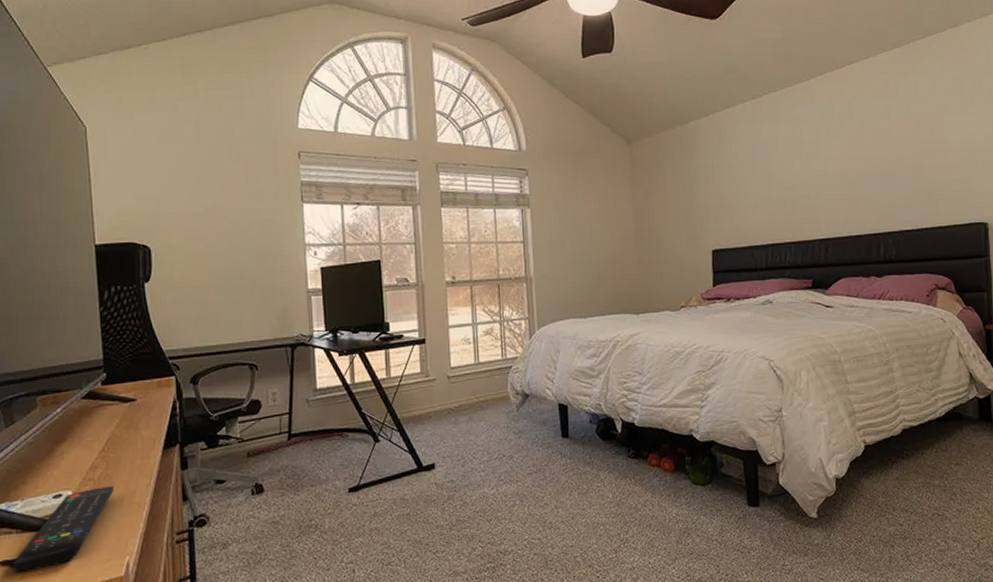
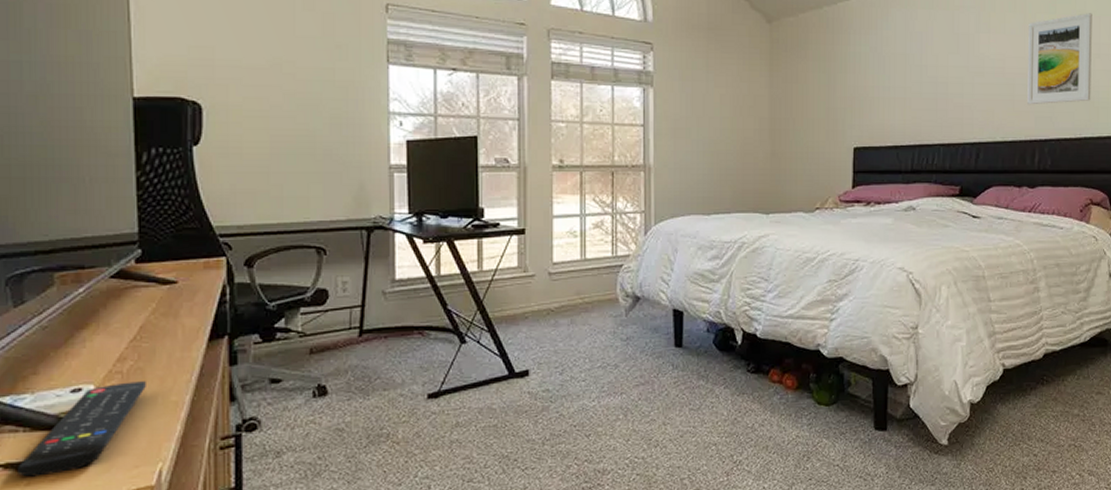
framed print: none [865,114,929,202] -> present [1027,13,1092,105]

